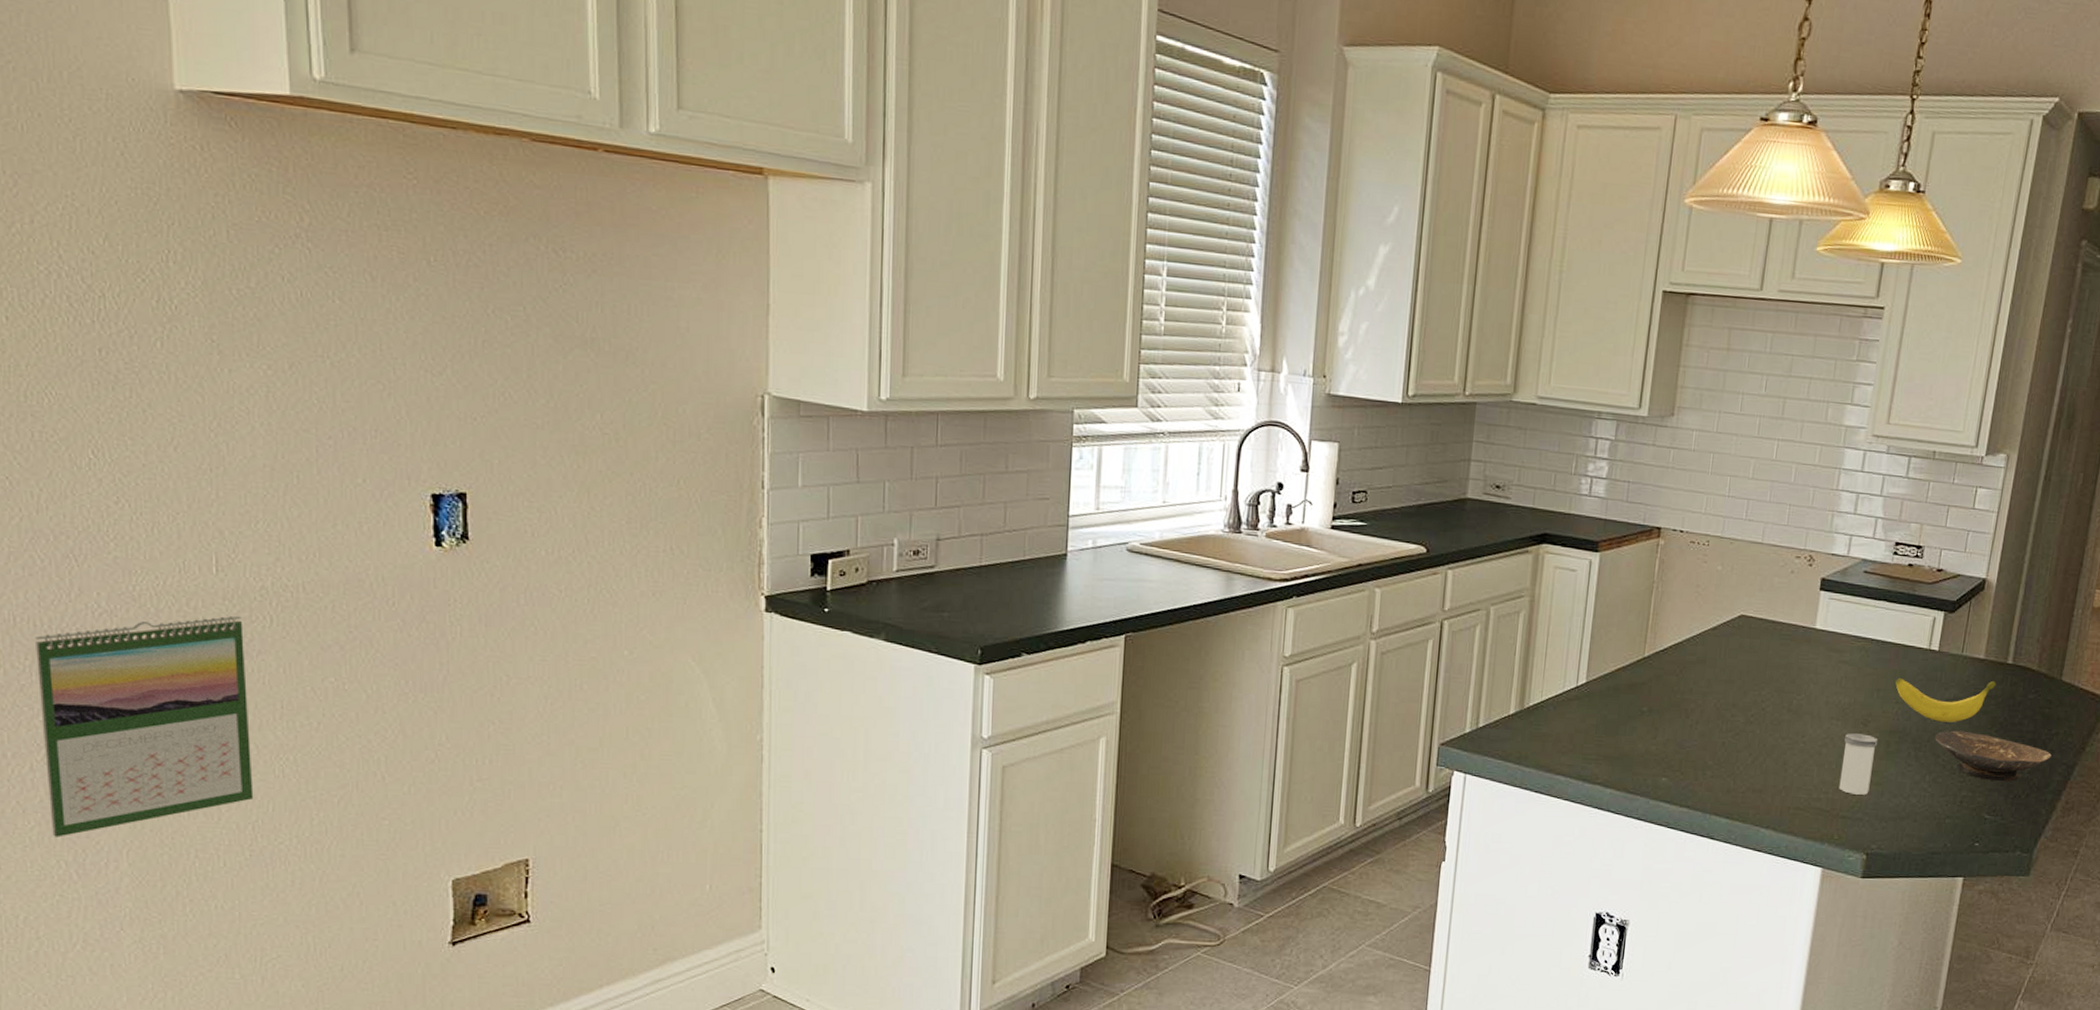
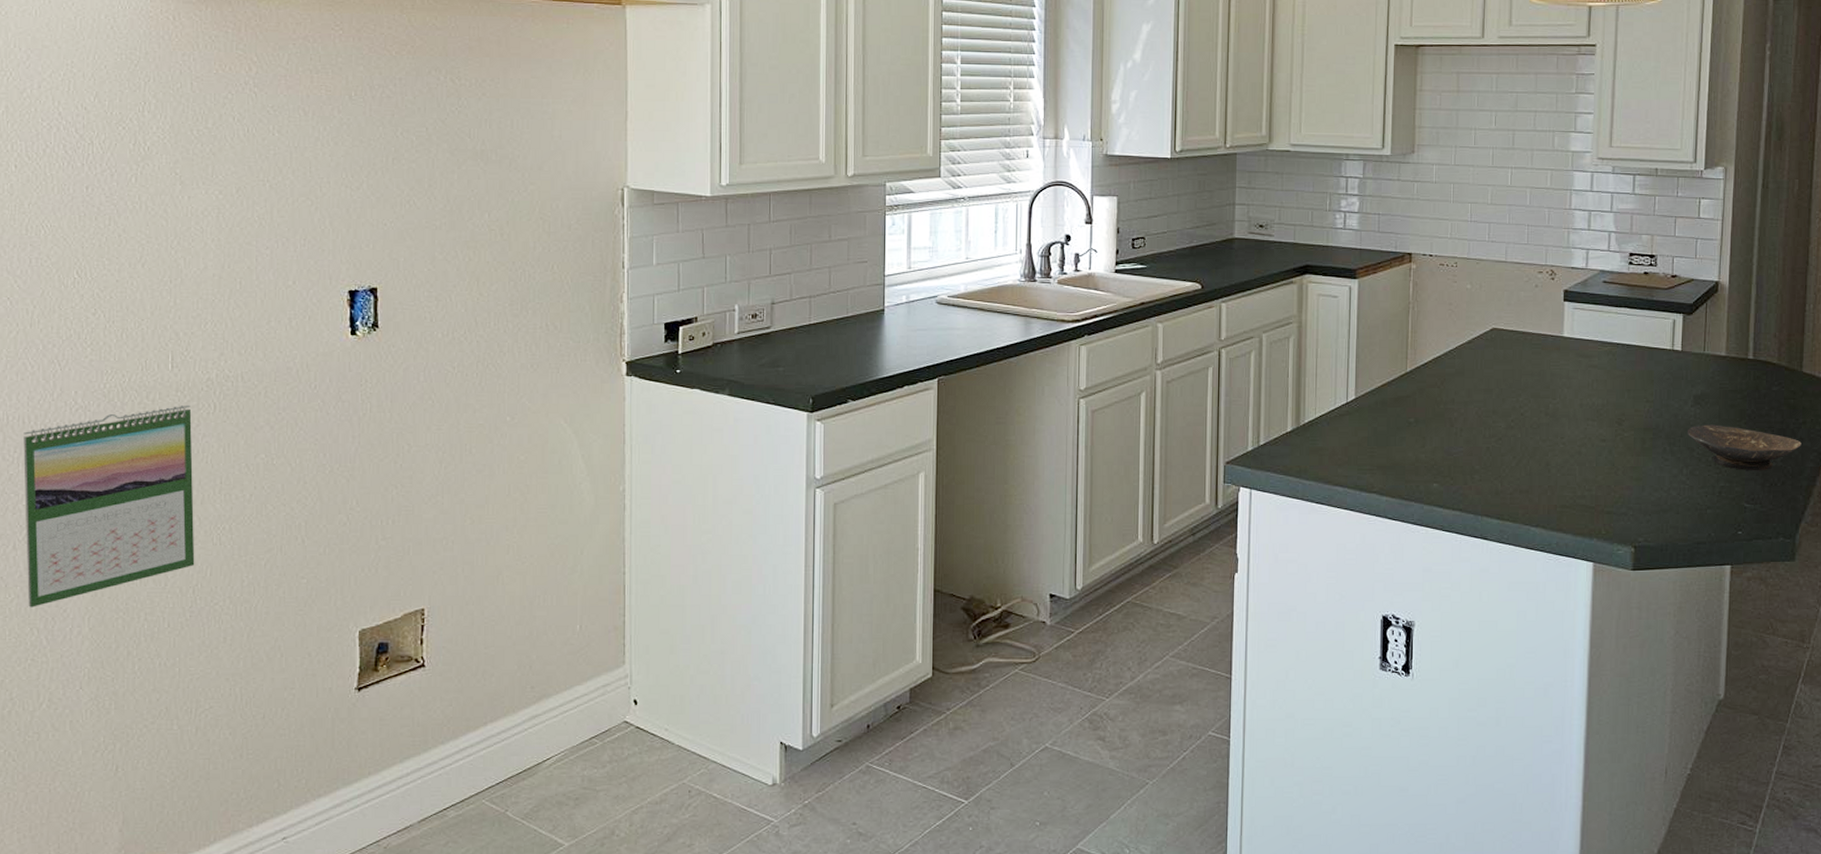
salt shaker: present [1838,733,1878,795] -> none [1601,433,1634,490]
banana: present [1895,677,1997,723] -> none [1643,375,1740,417]

